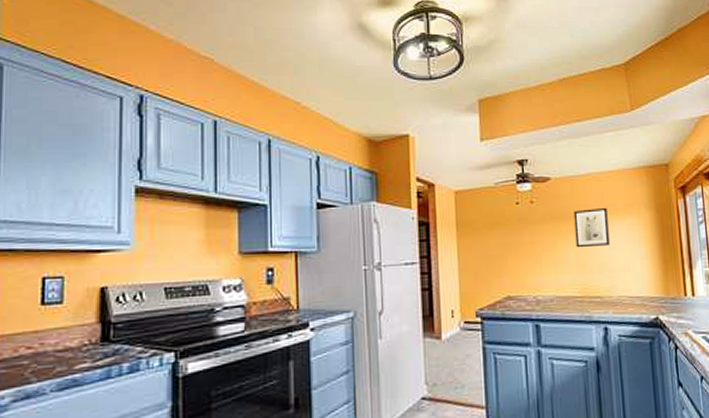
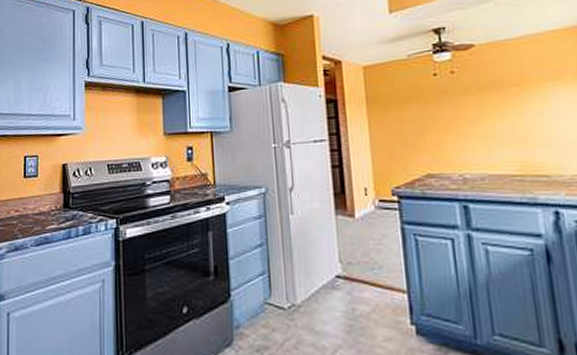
wall art: present [573,207,610,248] -> none [505,72,557,120]

